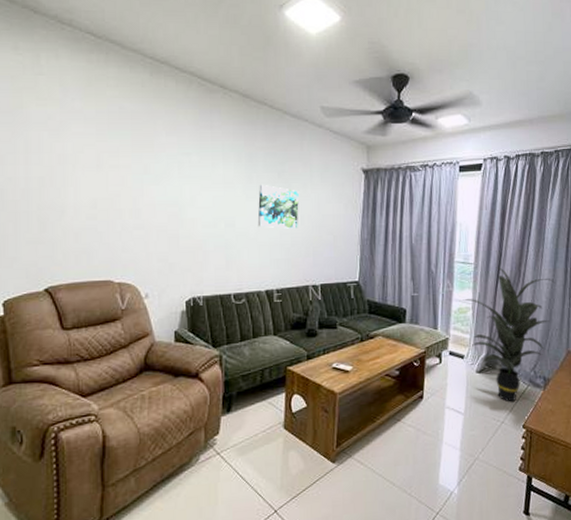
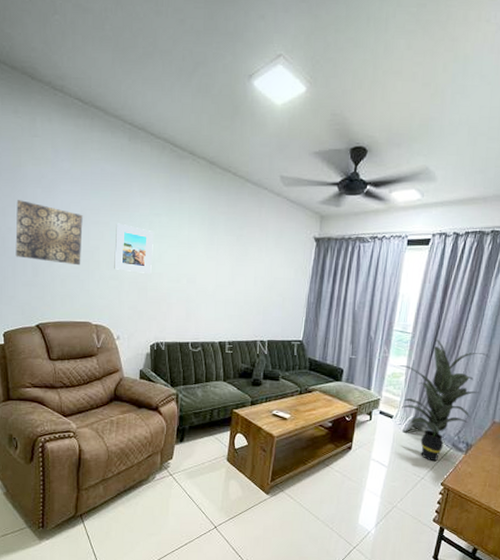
wall art: none [17,146,100,216] -> present [15,200,83,266]
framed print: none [138,165,184,220] -> present [114,223,154,274]
wall art: present [257,184,300,230] -> none [215,246,255,290]

